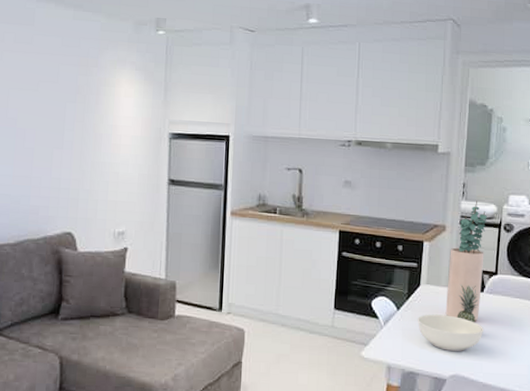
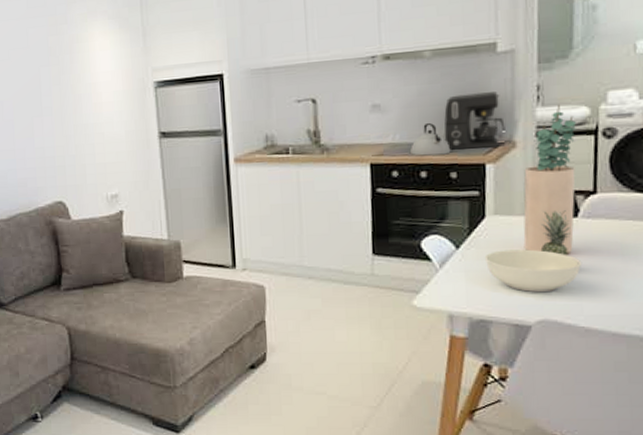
kettle: none [369,201,400,231] -> present [409,122,451,157]
coffee maker: none [395,182,439,229] -> present [444,92,505,150]

